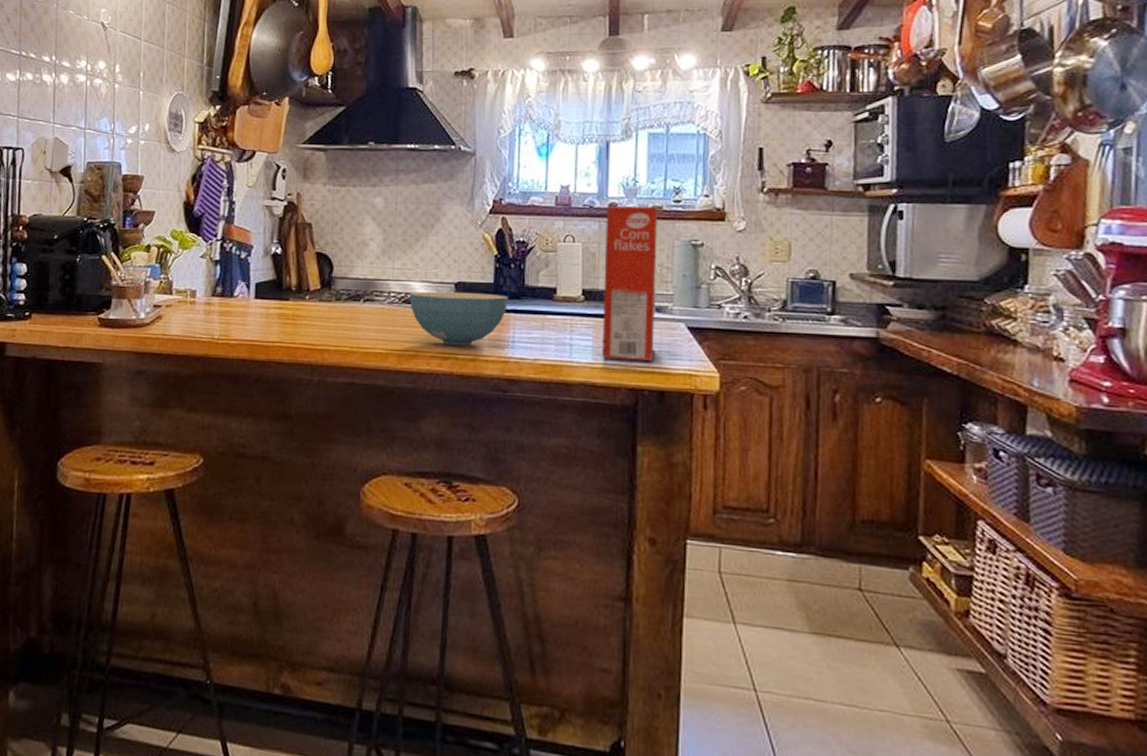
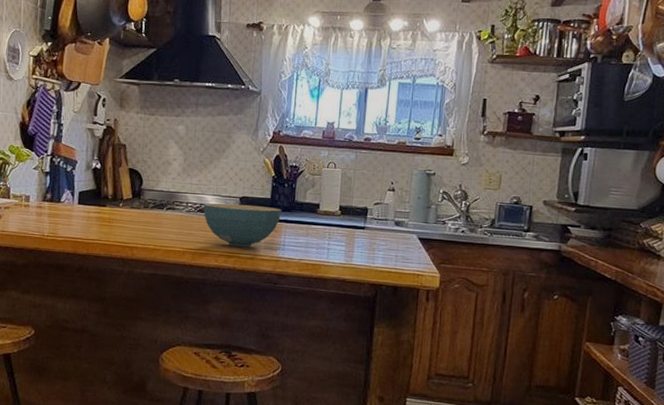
cereal box: present [602,205,657,361] -> none [352,139,402,263]

